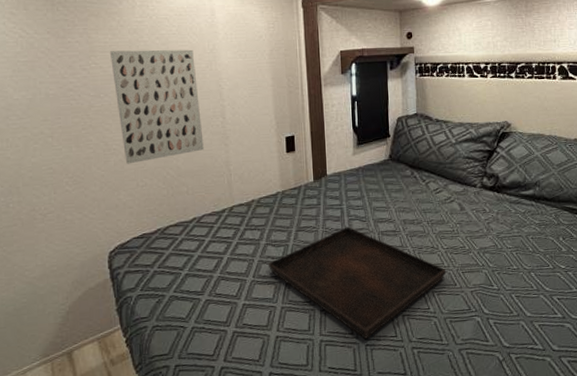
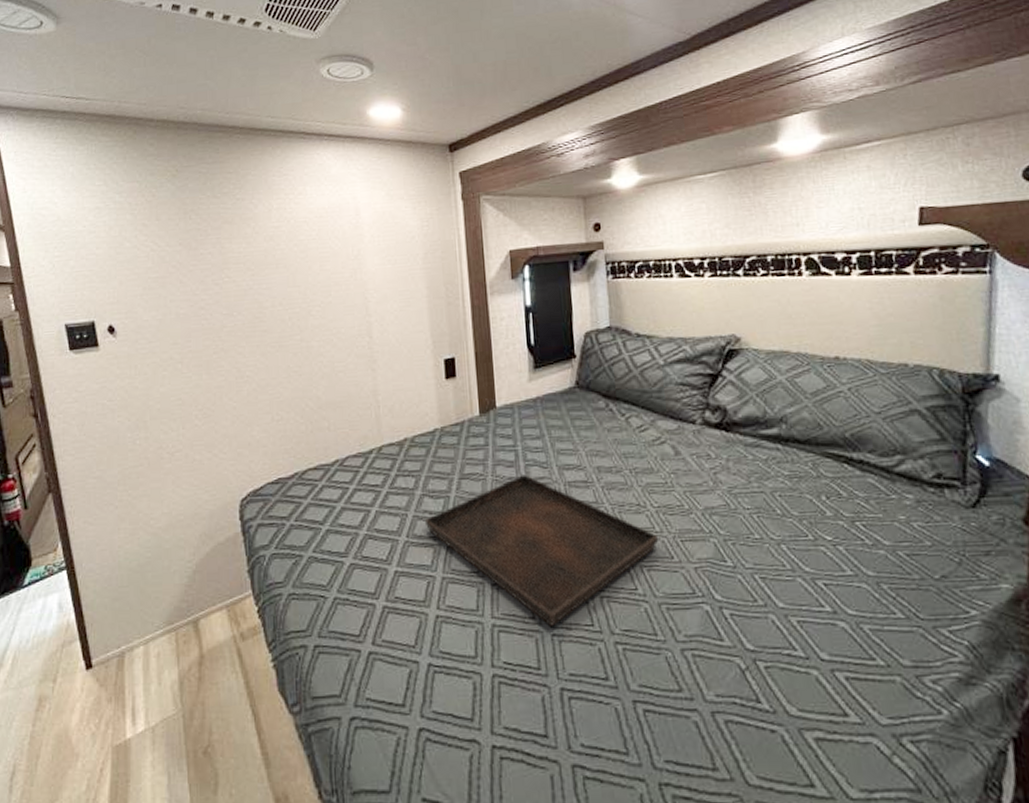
wall art: present [110,49,204,164] -> none [245,256,348,394]

